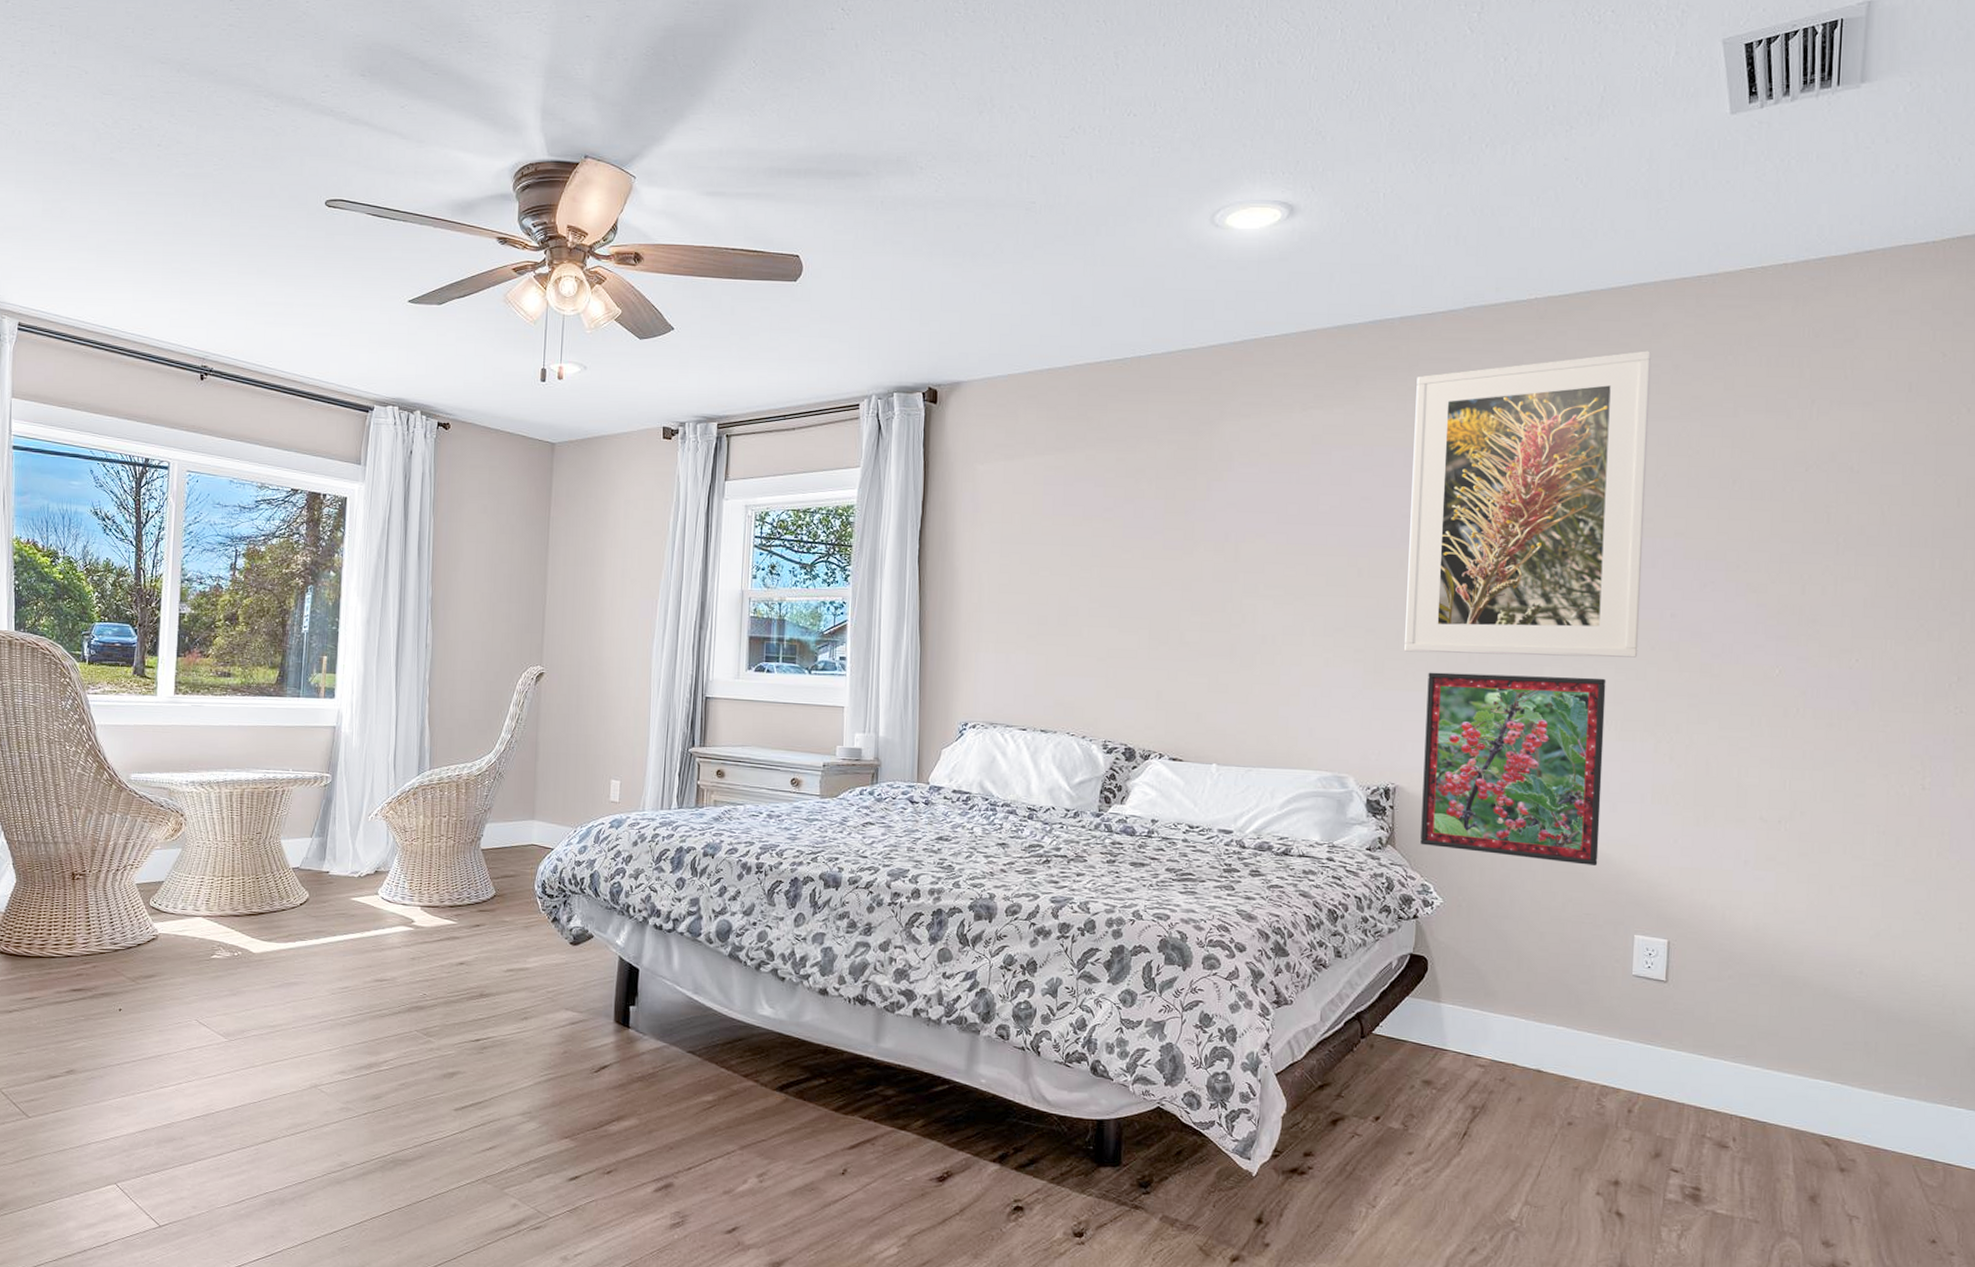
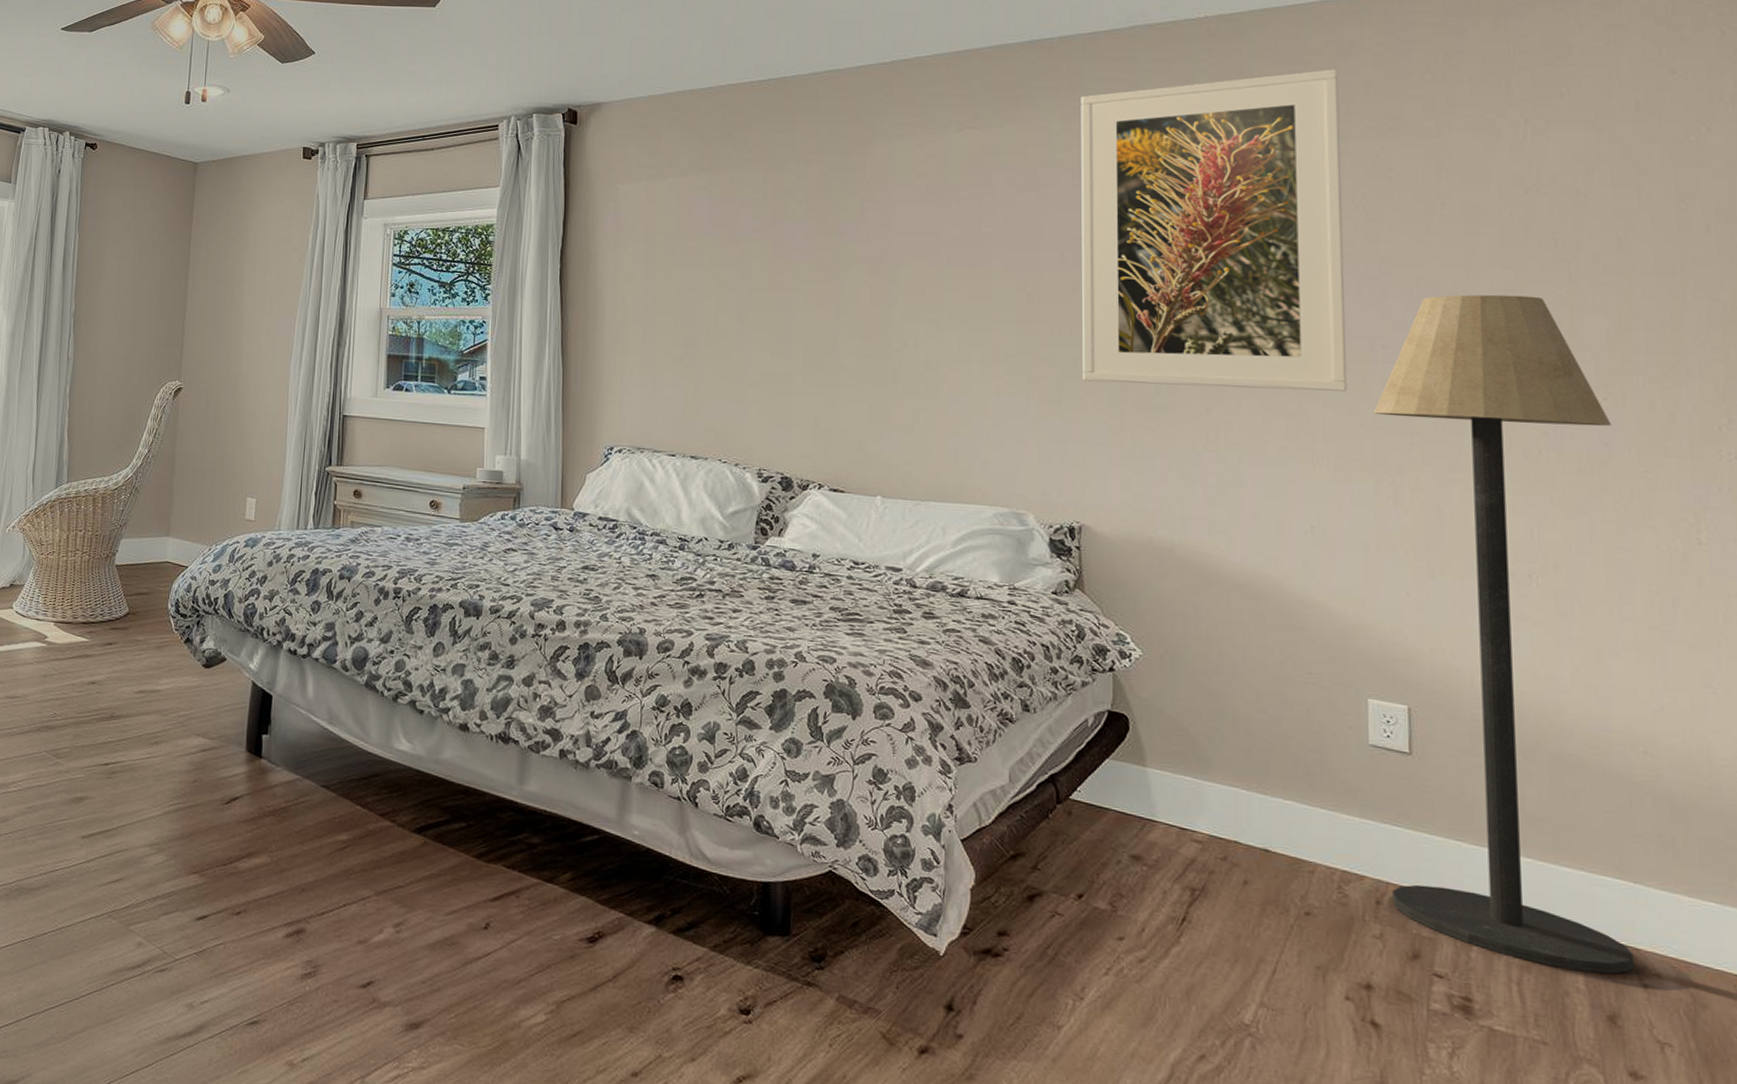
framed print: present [1420,672,1606,865] -> none [1111,403,1319,619]
floor lamp: none [1642,565,1861,1162] -> present [1373,294,1634,975]

